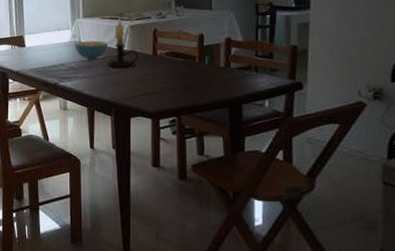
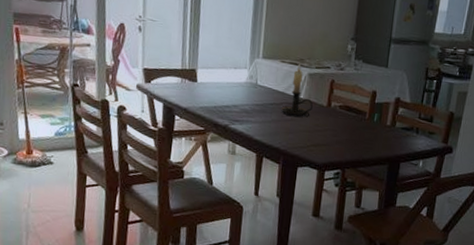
cereal bowl: present [75,40,108,61] -> none [250,83,285,105]

